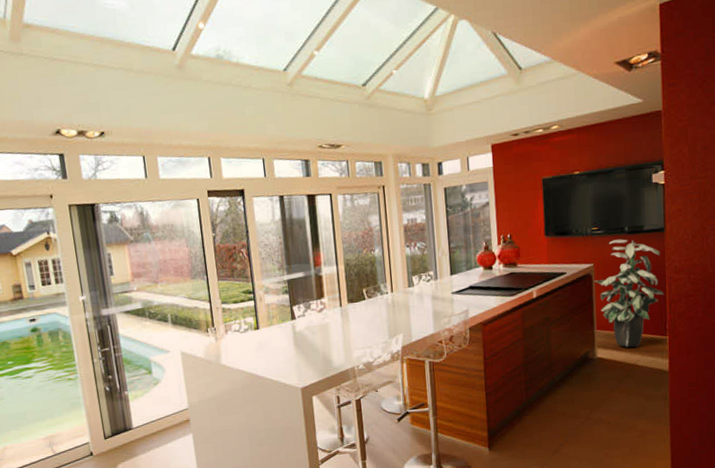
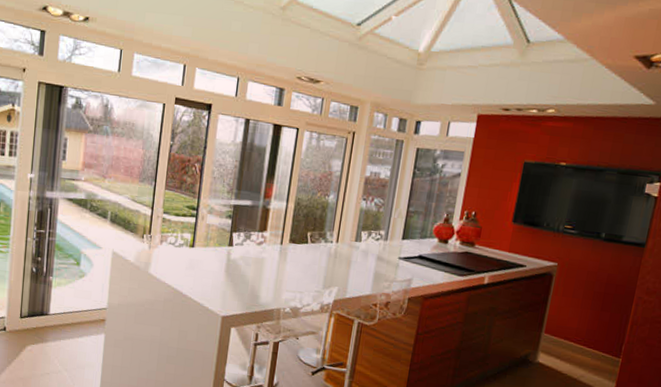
indoor plant: present [594,239,664,348] -> none [553,243,635,362]

